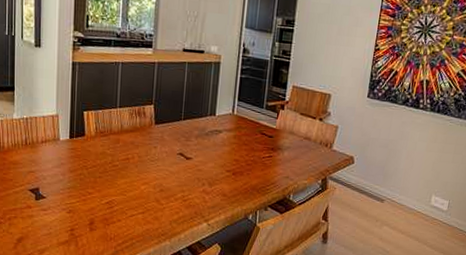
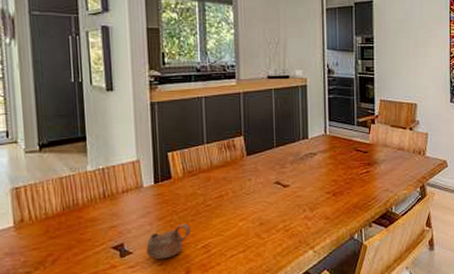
cup: none [58,179,97,208] -> present [146,224,191,260]

